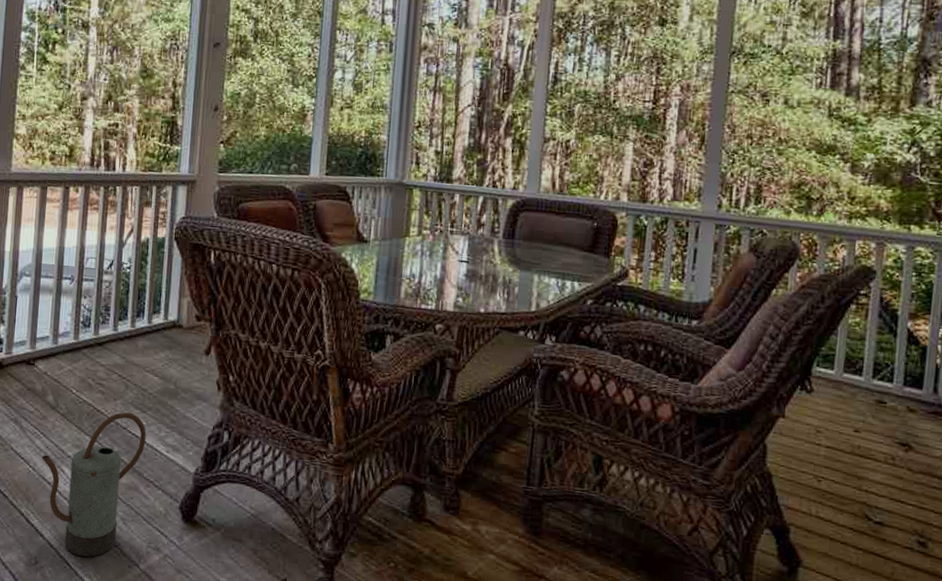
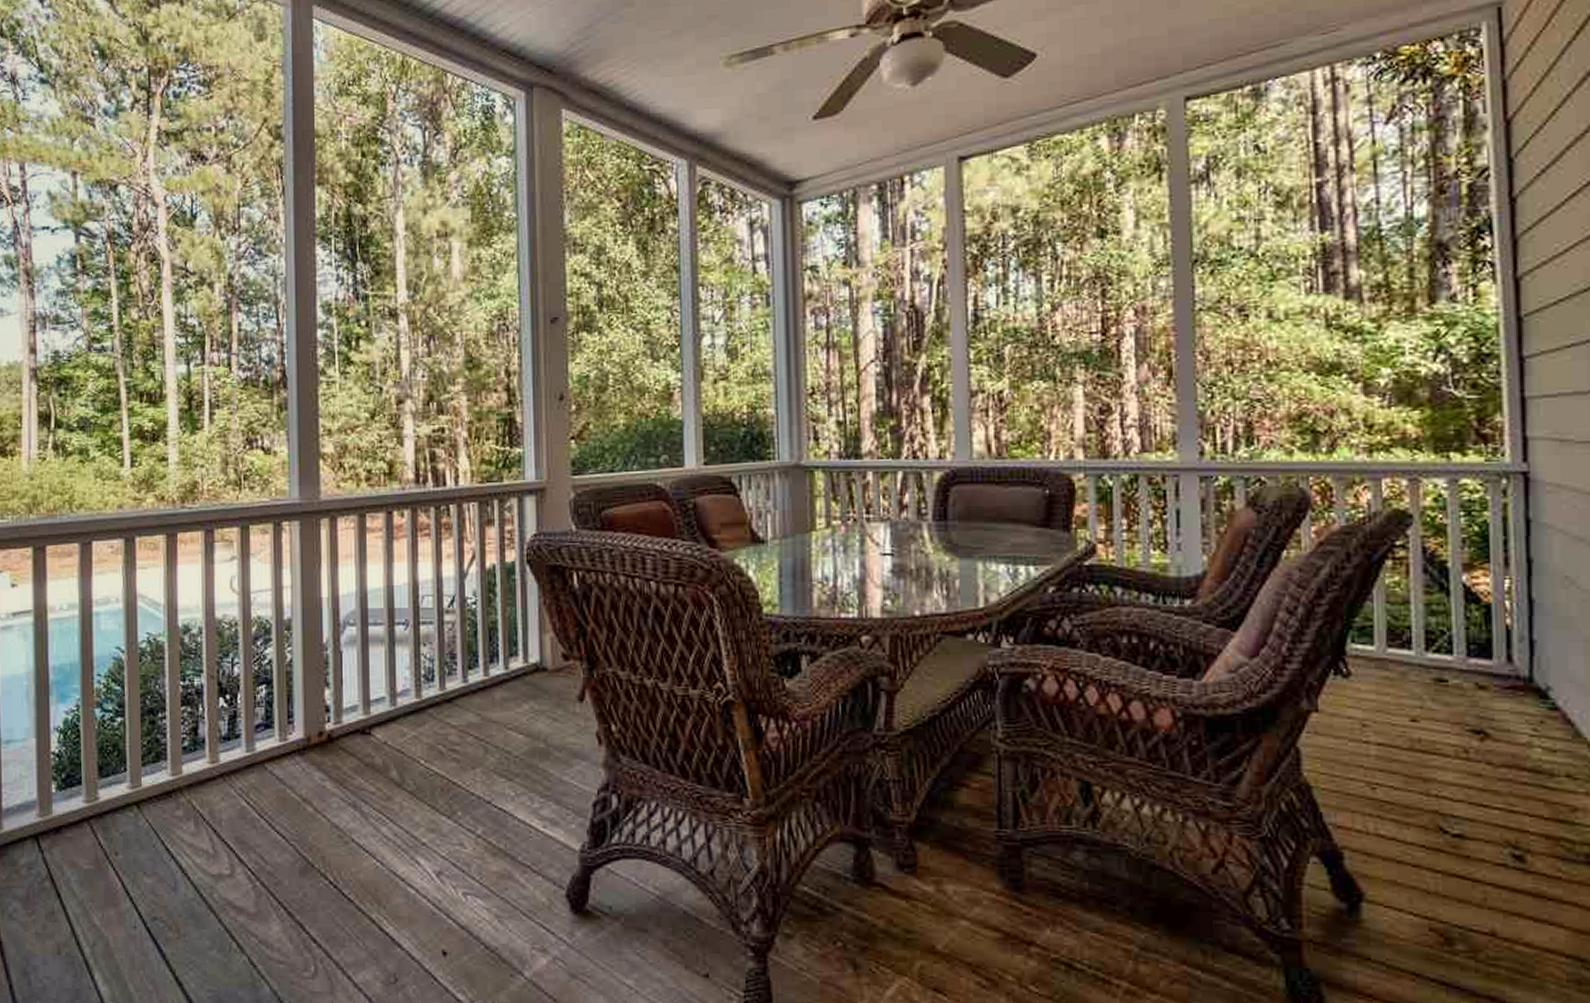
watering can: present [41,412,146,557] -> none [390,782,516,969]

